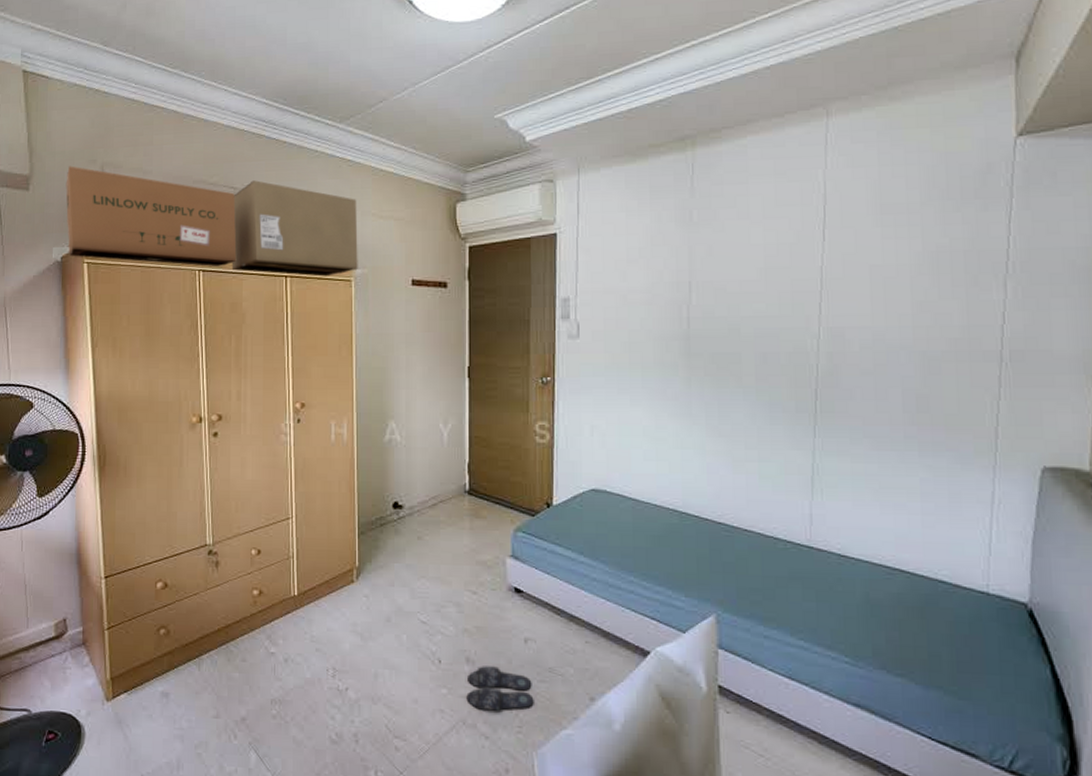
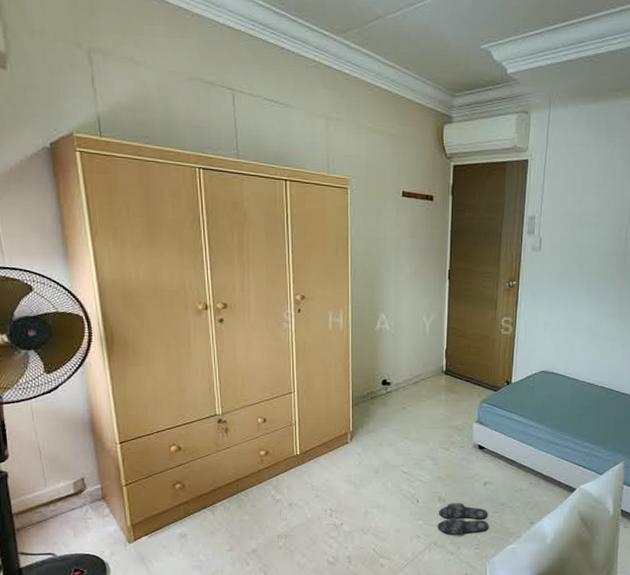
box: present [65,166,237,267] -> none [48,47,237,166]
box: present [231,180,358,277] -> none [232,83,354,183]

